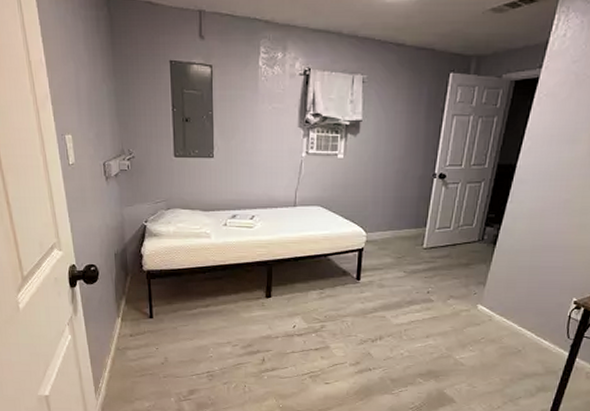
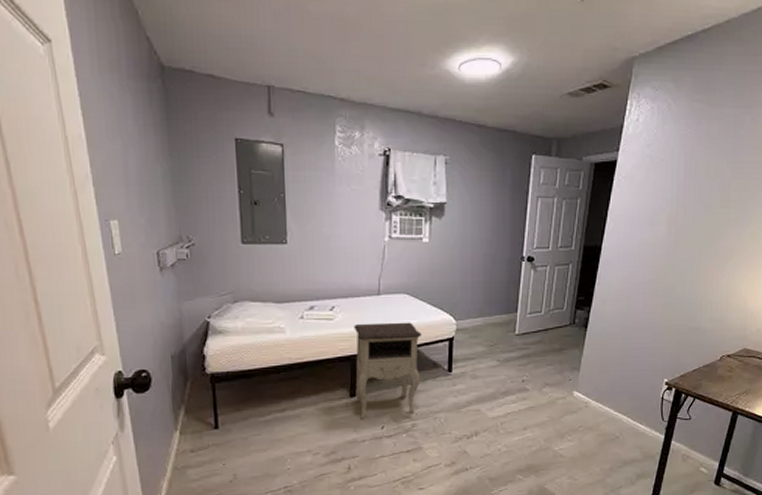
nightstand: none [271,232,333,318] -> present [354,322,421,419]

